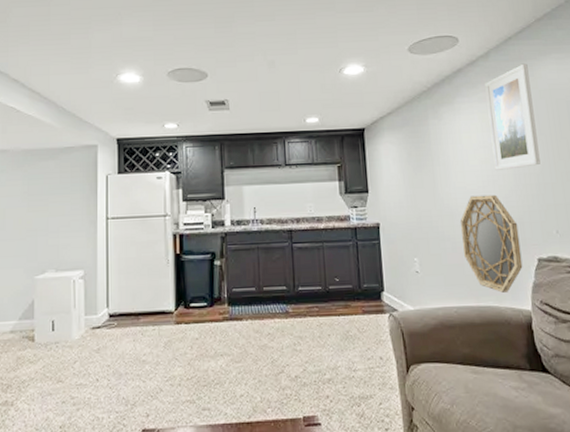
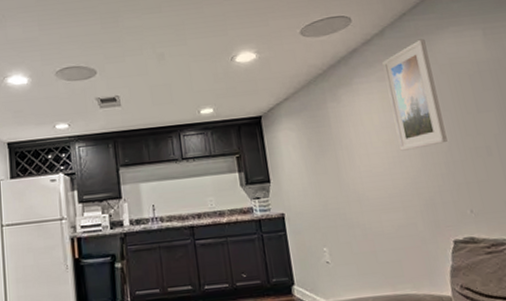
home mirror: present [460,194,523,292] -> none [369,176,439,279]

